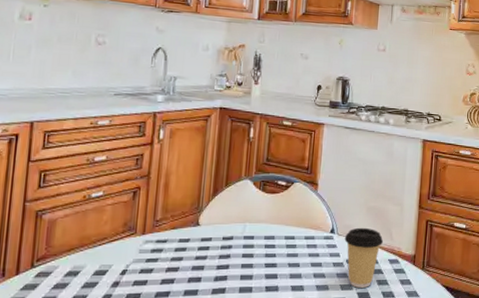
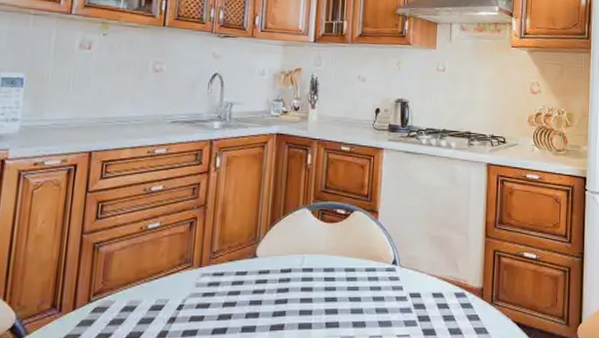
coffee cup: present [344,227,384,288] -> none [407,258,449,324]

